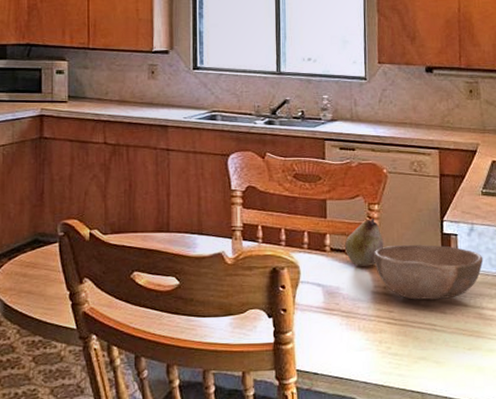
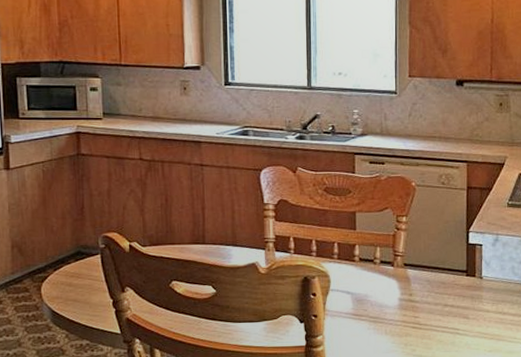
fruit: present [345,217,384,266] -> none [374,229,411,275]
bowl: present [374,245,483,300] -> none [401,254,507,306]

